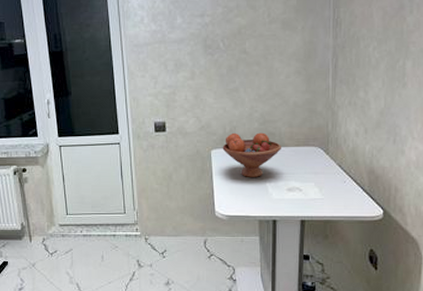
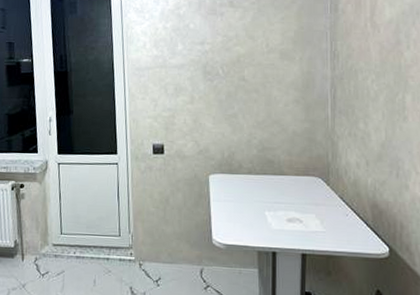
fruit bowl: present [222,132,281,177] -> none [220,158,280,206]

